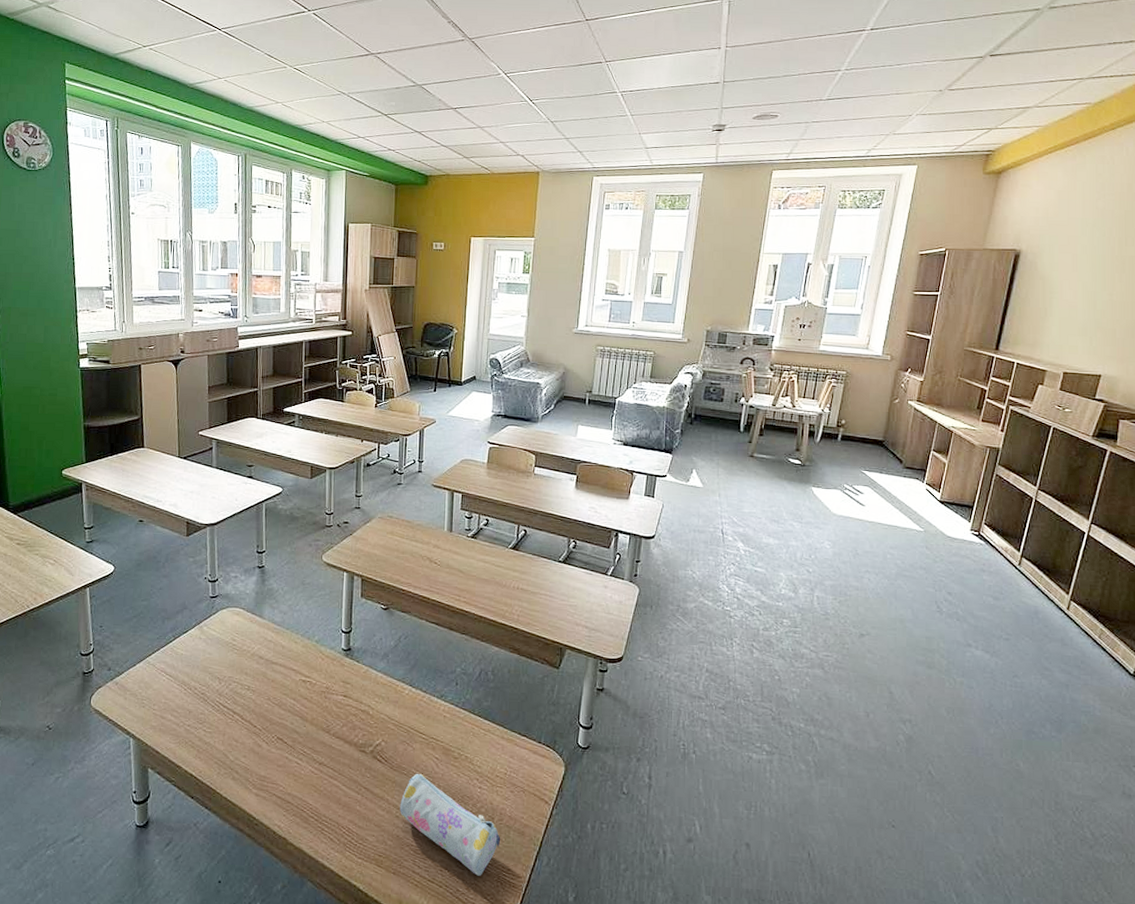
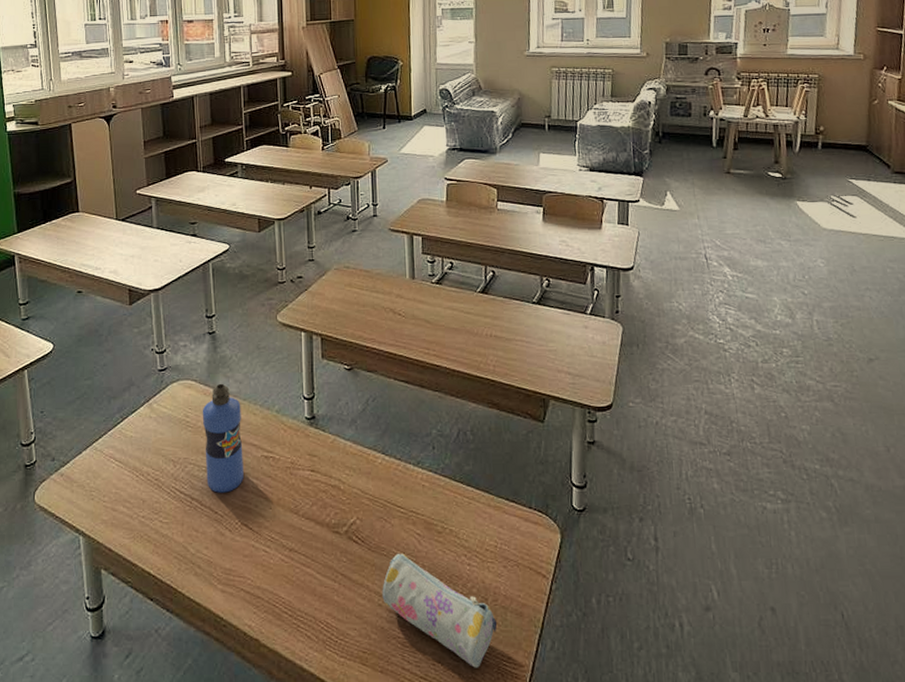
water bottle: none [247,612,284,710] -> present [202,383,244,493]

